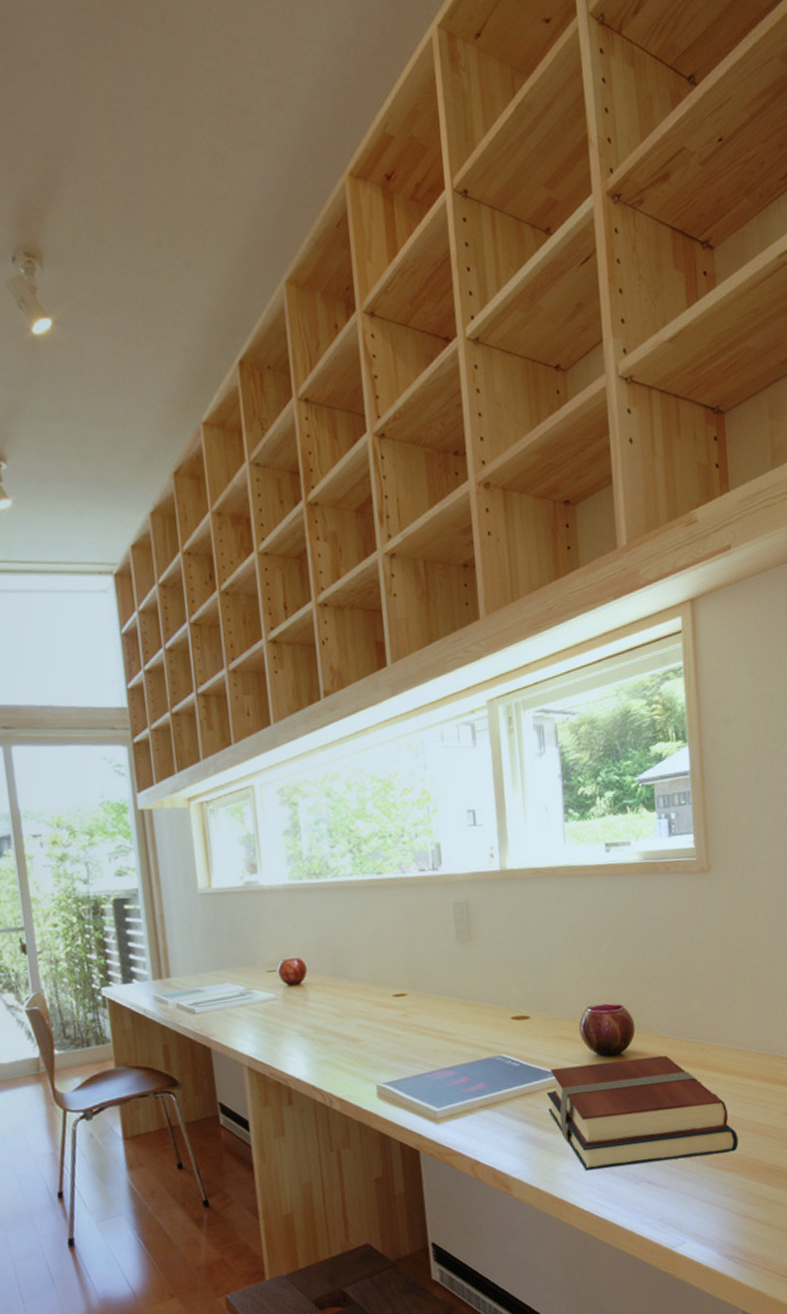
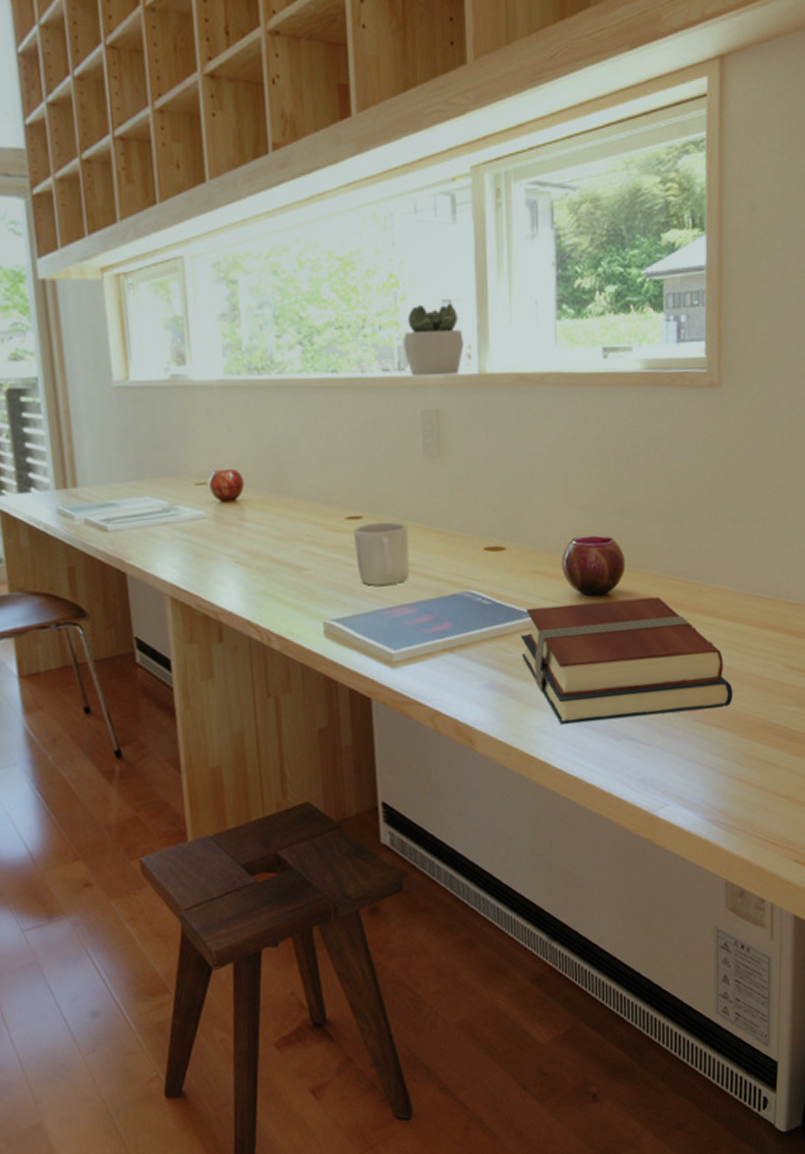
mug: none [400,997,449,1053] -> present [354,522,410,586]
succulent plant: none [436,812,487,875] -> present [403,303,464,377]

